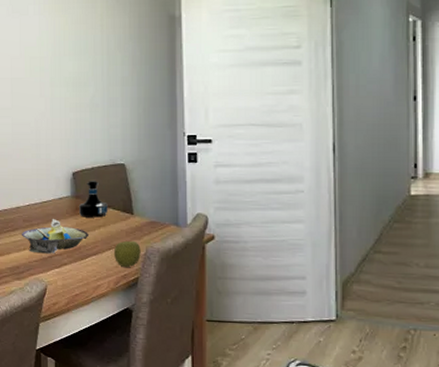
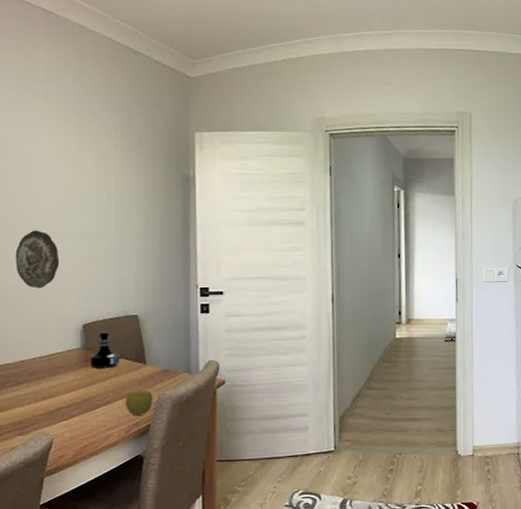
decorative plate: none [10,77,50,136] -> present [15,230,60,288]
decorative bowl: present [22,219,90,254] -> none [26,371,100,407]

